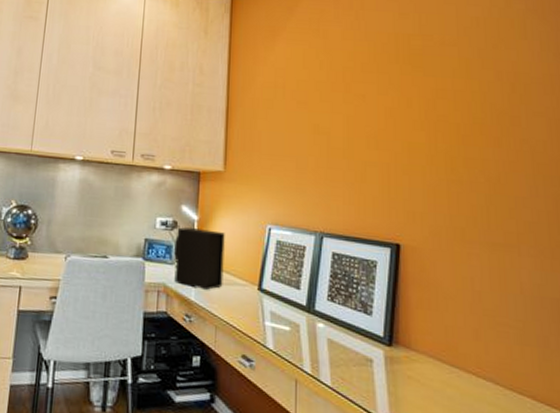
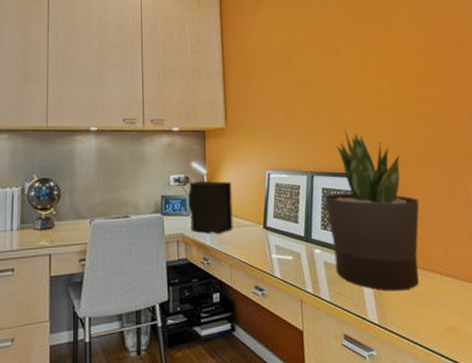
planter: none [335,187,454,389] -> present [325,129,420,291]

